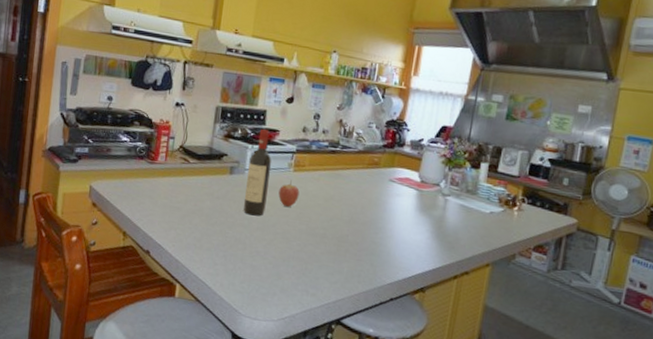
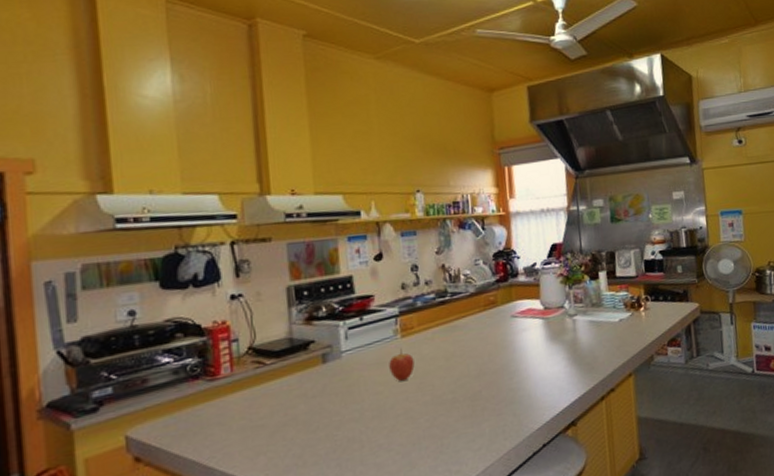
wine bottle: present [243,128,272,216] -> none [344,297,378,405]

